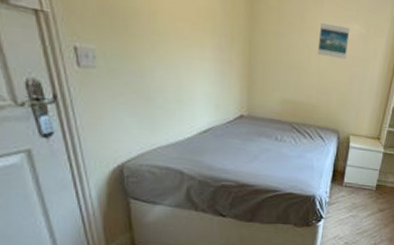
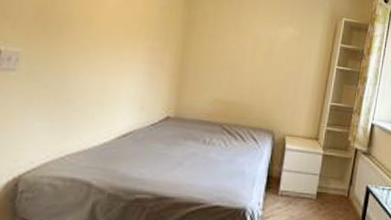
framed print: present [317,23,351,60] -> none [251,27,285,60]

